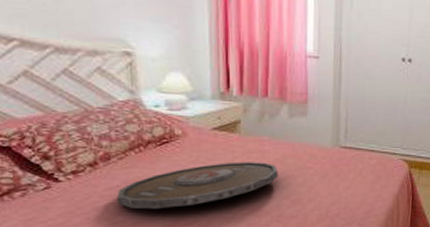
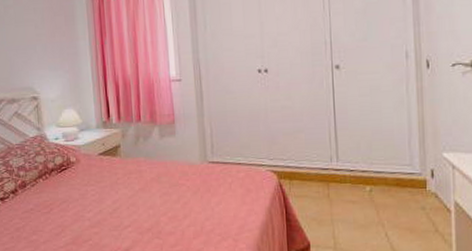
serving tray: present [117,162,278,209] -> none [31,181,155,229]

